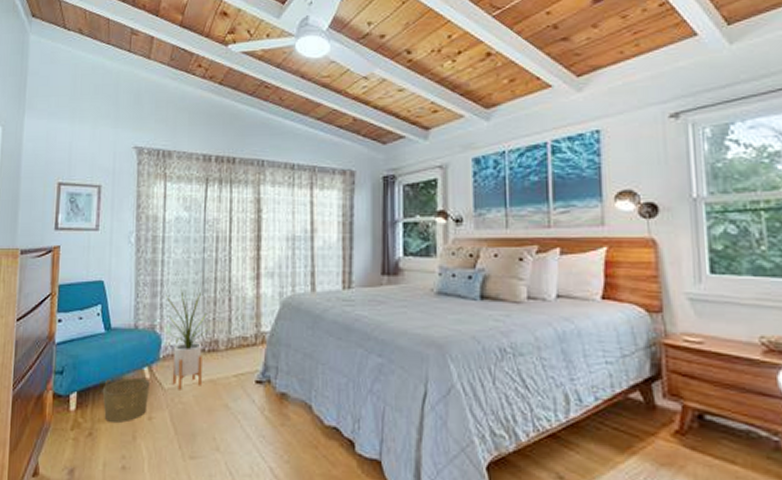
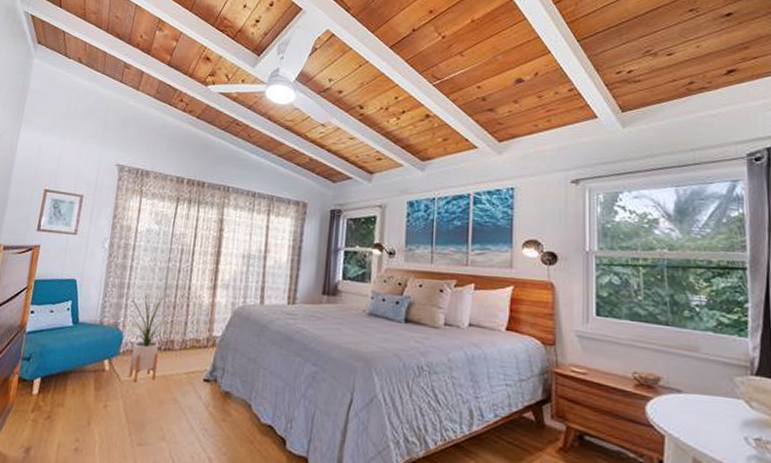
basket: present [102,378,150,423] -> none [63,368,109,409]

